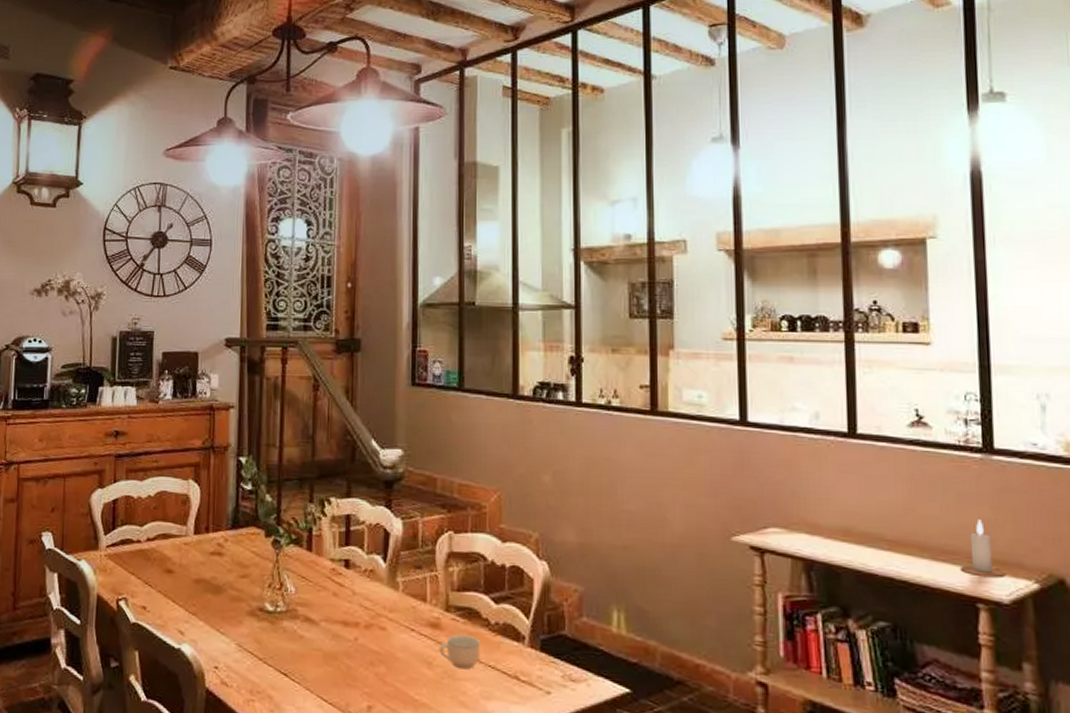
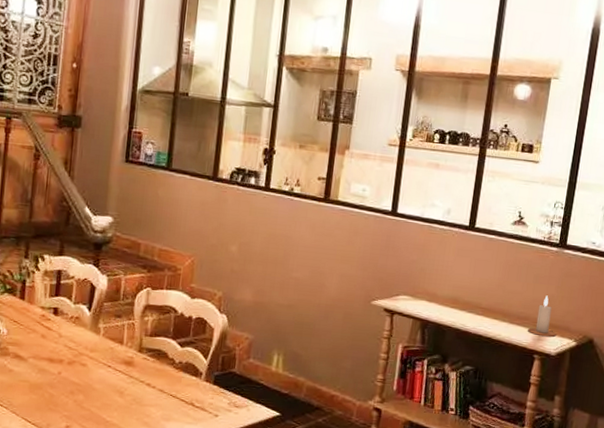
cup: present [439,634,480,669] -> none [130,370,165,398]

